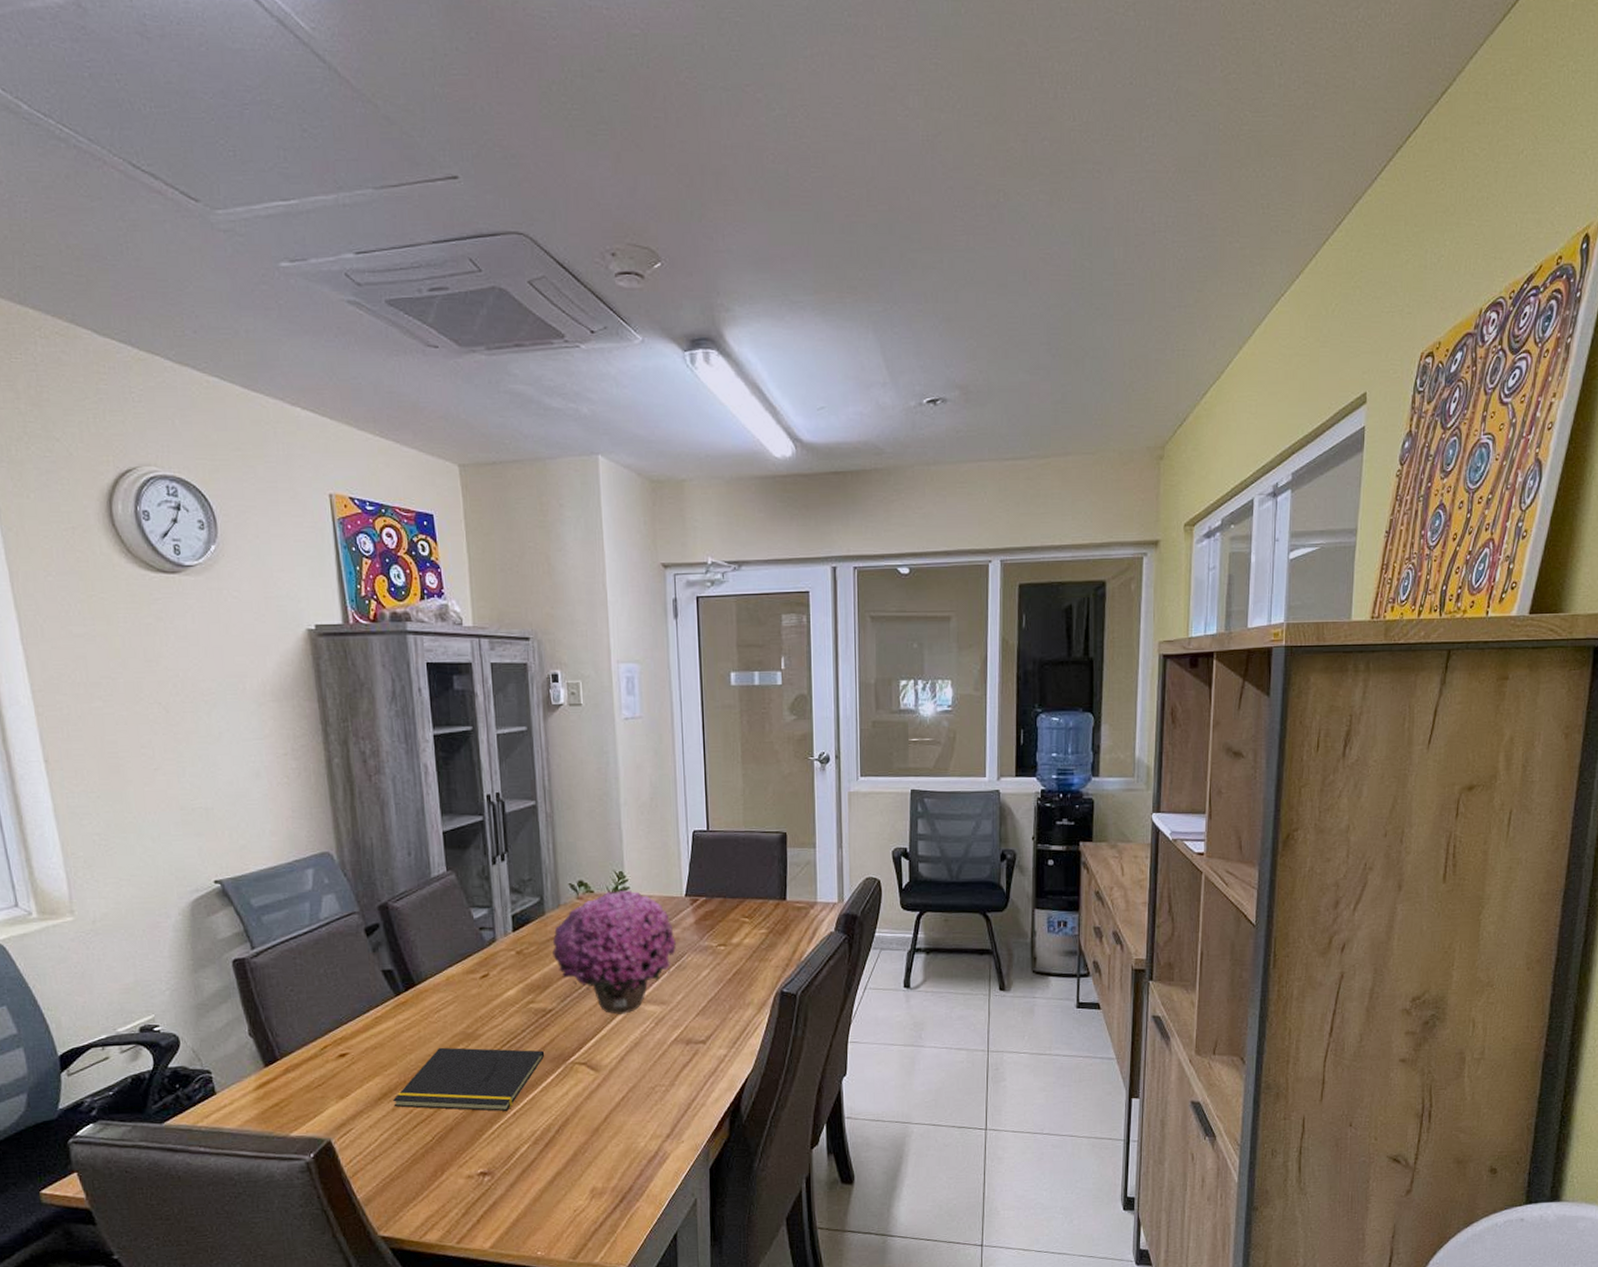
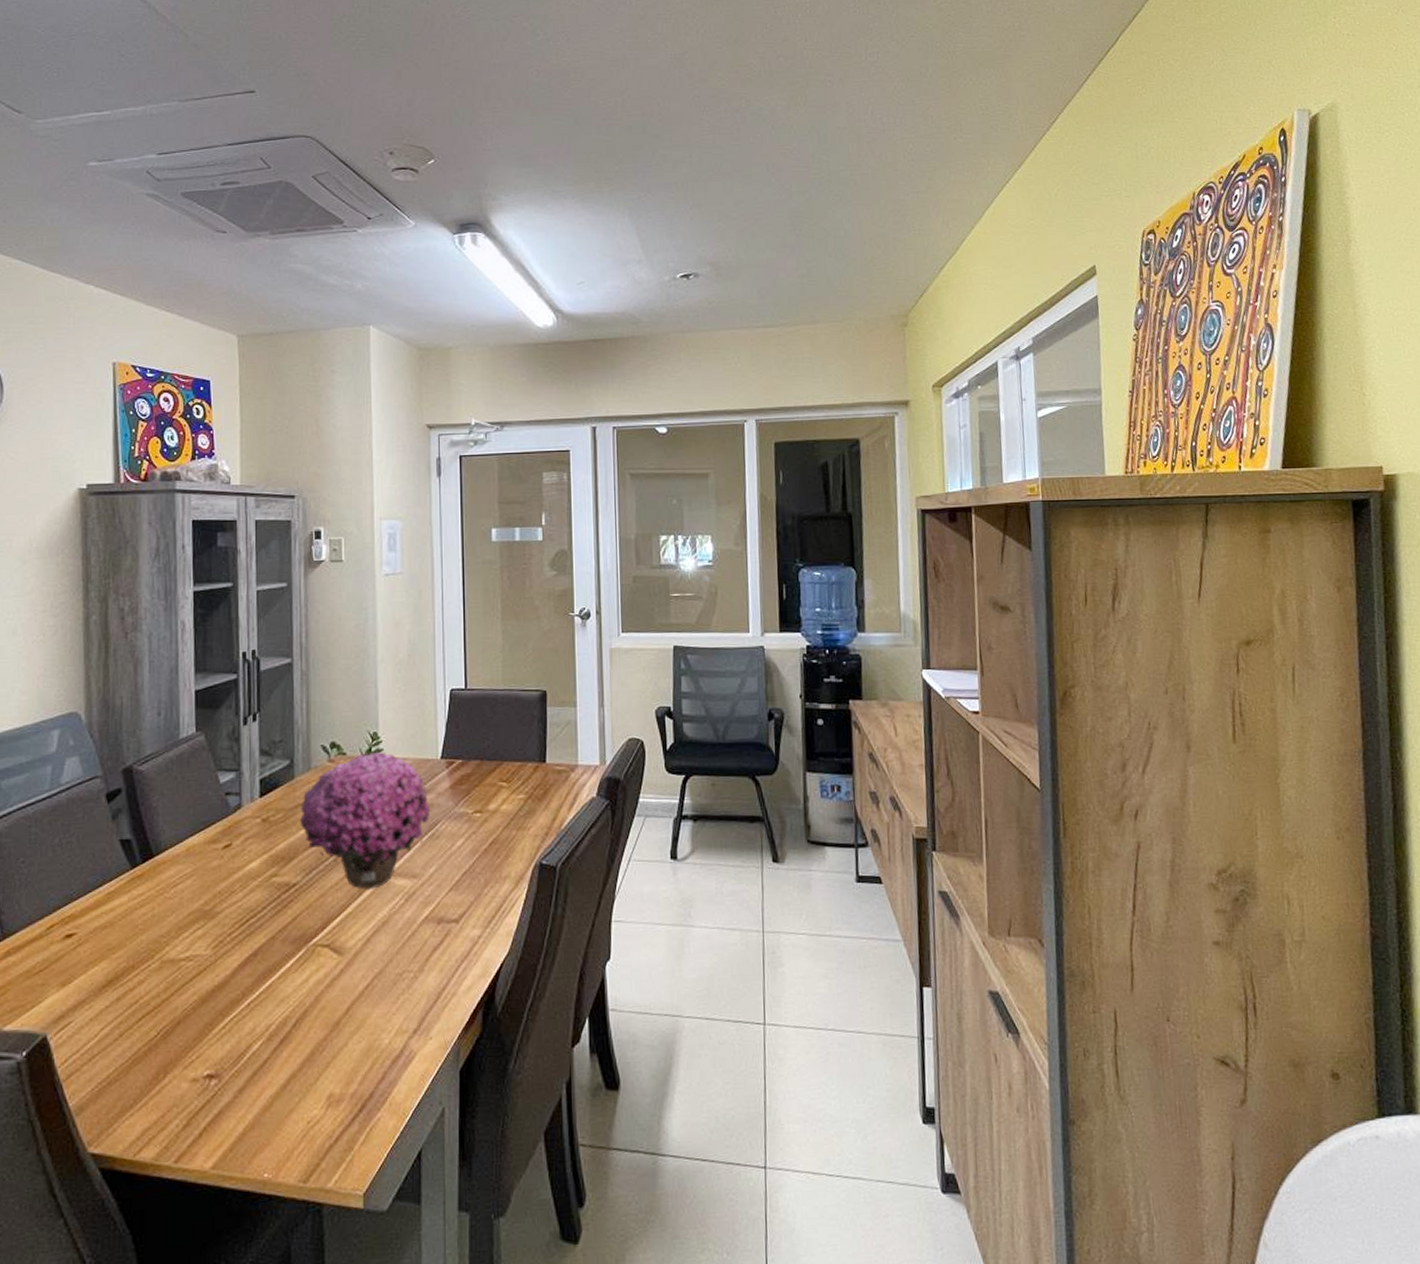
notepad: present [393,1047,545,1111] -> none [119,926,286,1002]

